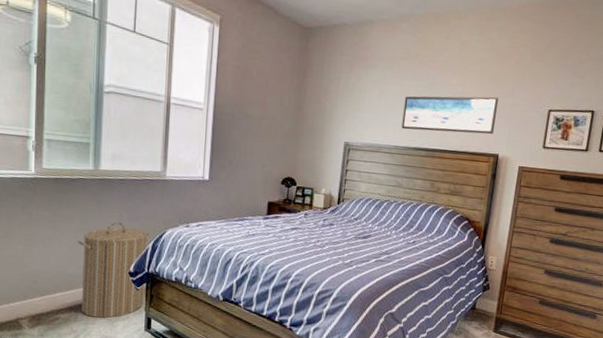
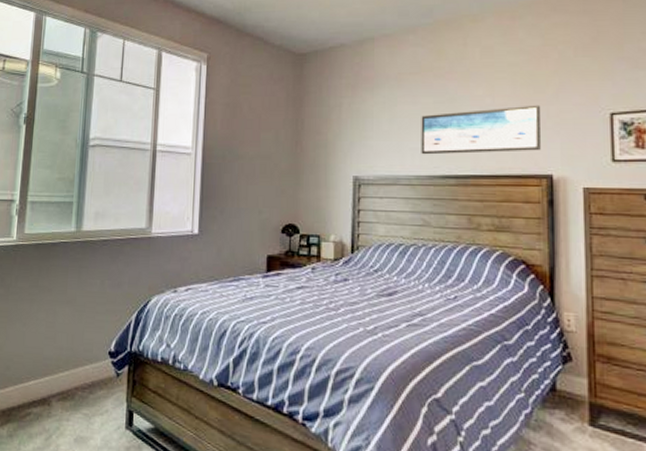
laundry hamper: present [78,221,151,318] -> none [55,290,134,413]

